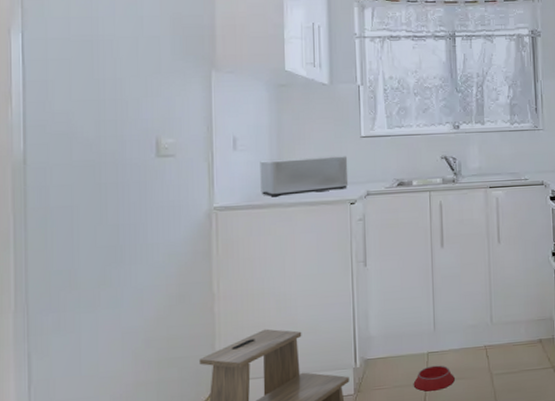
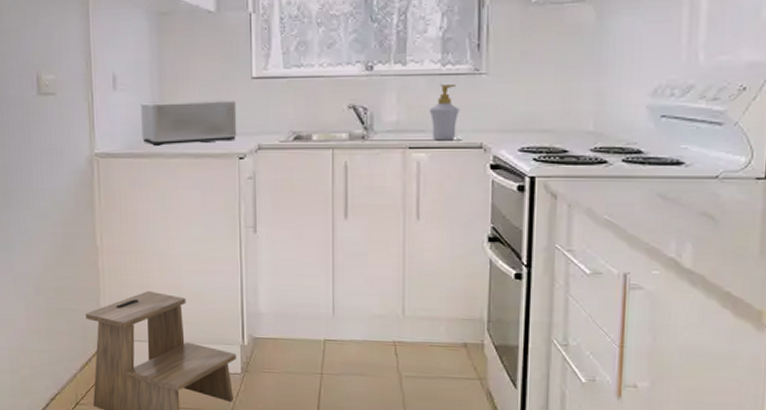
pet bowl: present [413,365,455,392] -> none [307,355,355,384]
soap bottle: none [503,137,526,181] -> present [429,83,460,141]

